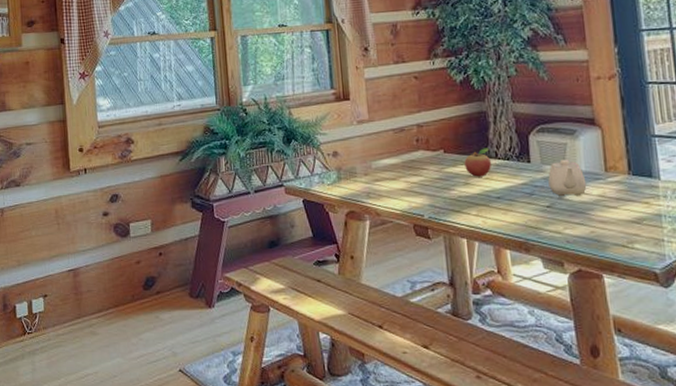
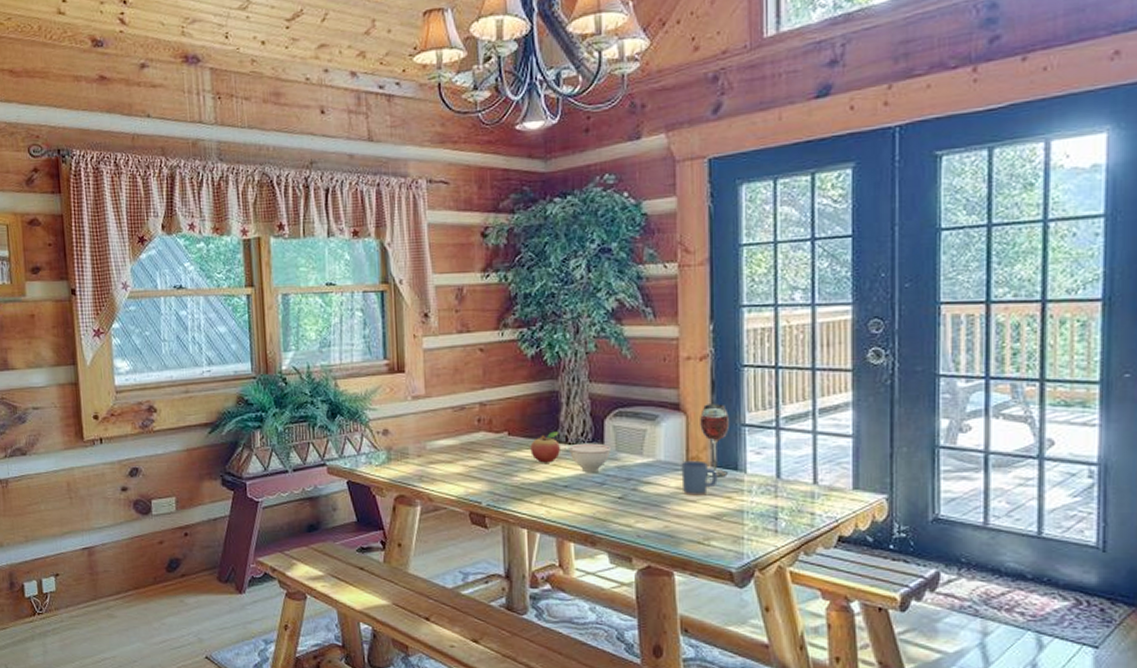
bowl: none [499,157,537,185] -> present [569,443,611,473]
teapot: present [548,159,587,197] -> none [622,447,665,488]
mug: none [600,169,635,202] -> present [681,460,718,496]
wineglass: none [613,117,644,185] -> present [700,404,729,477]

